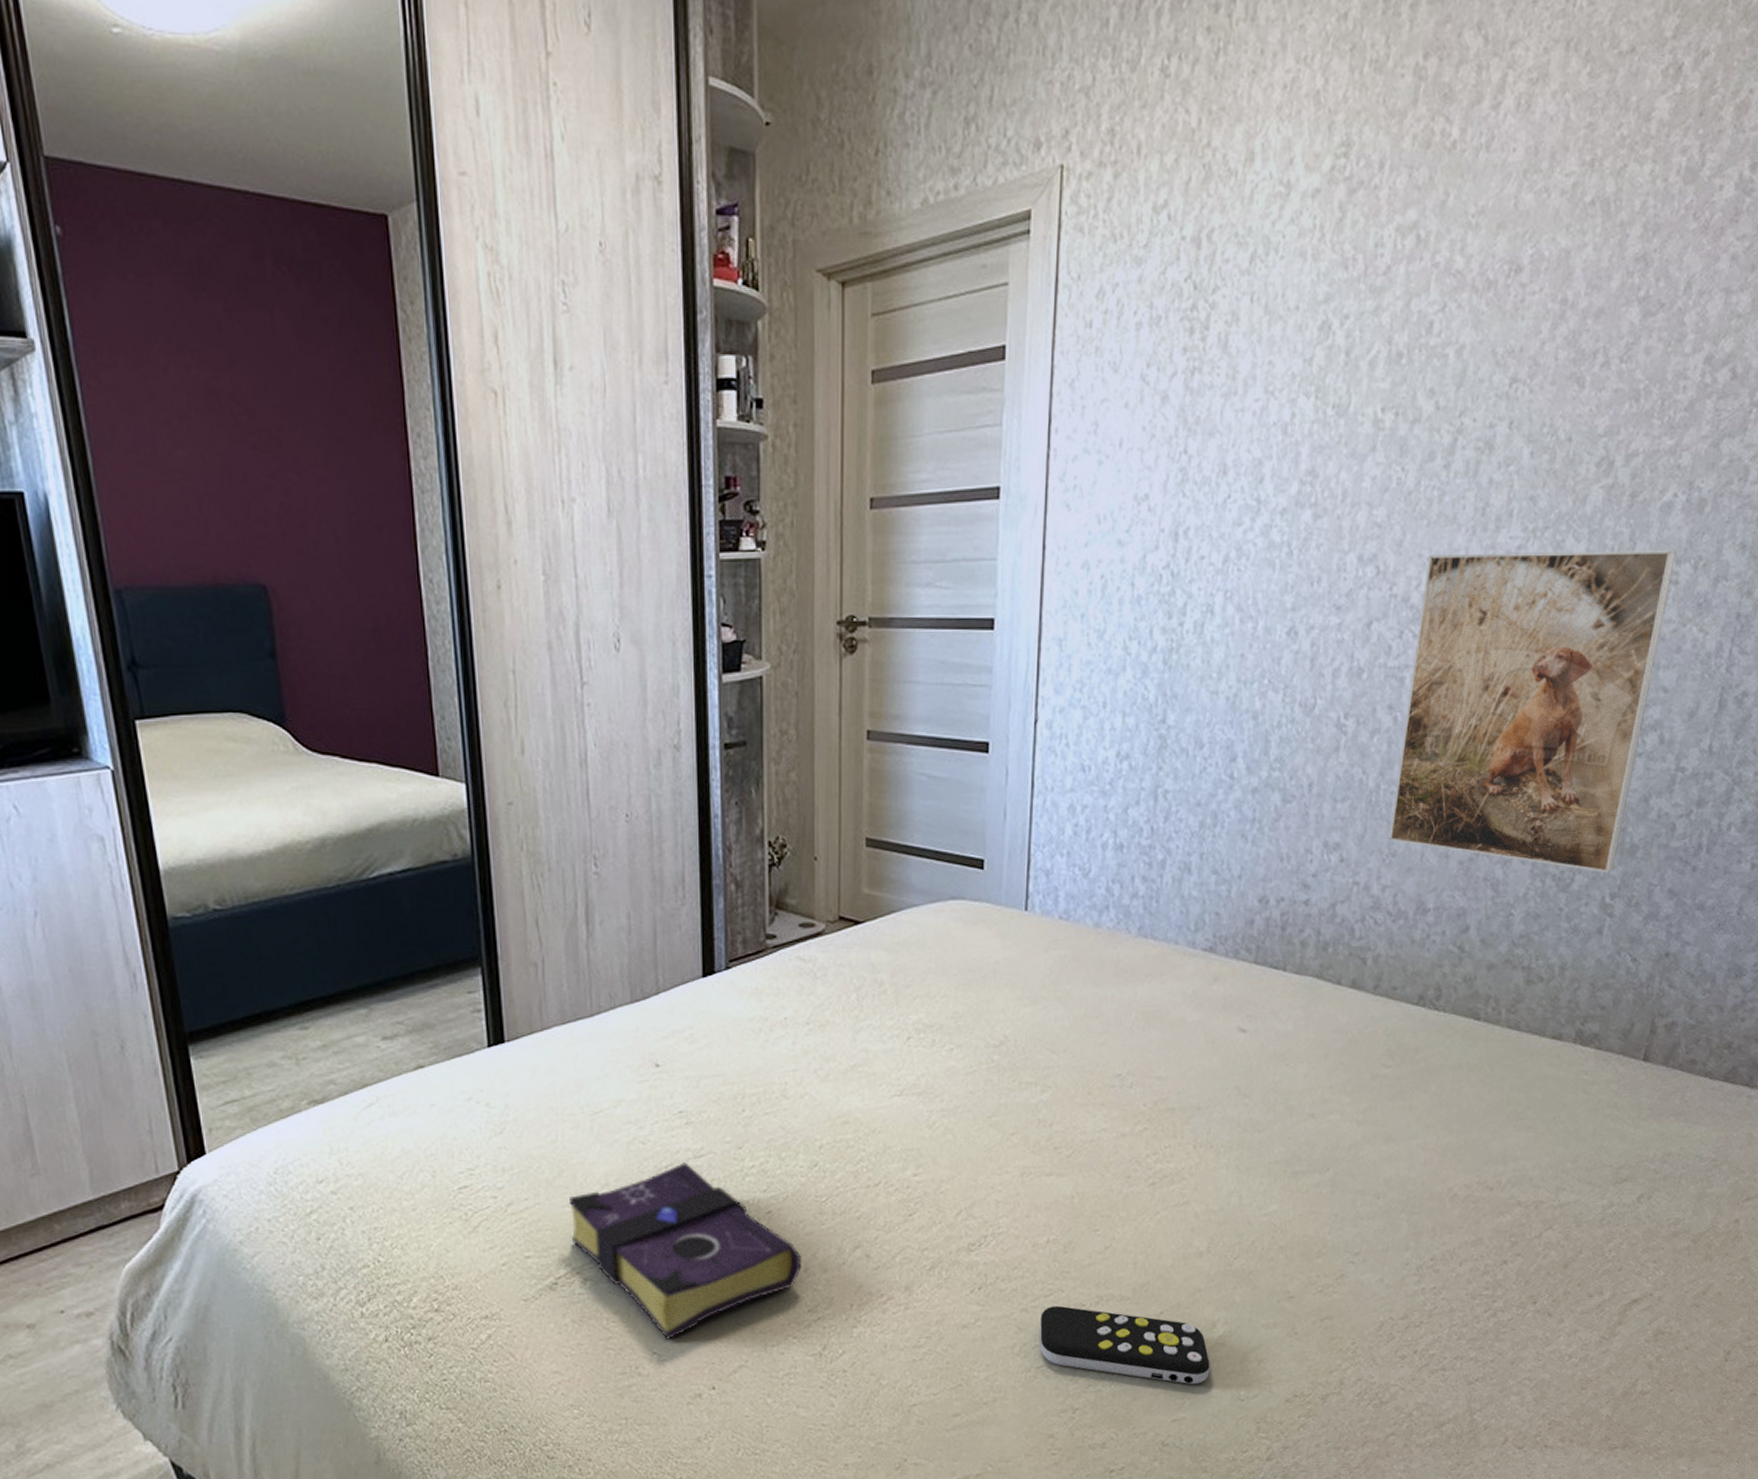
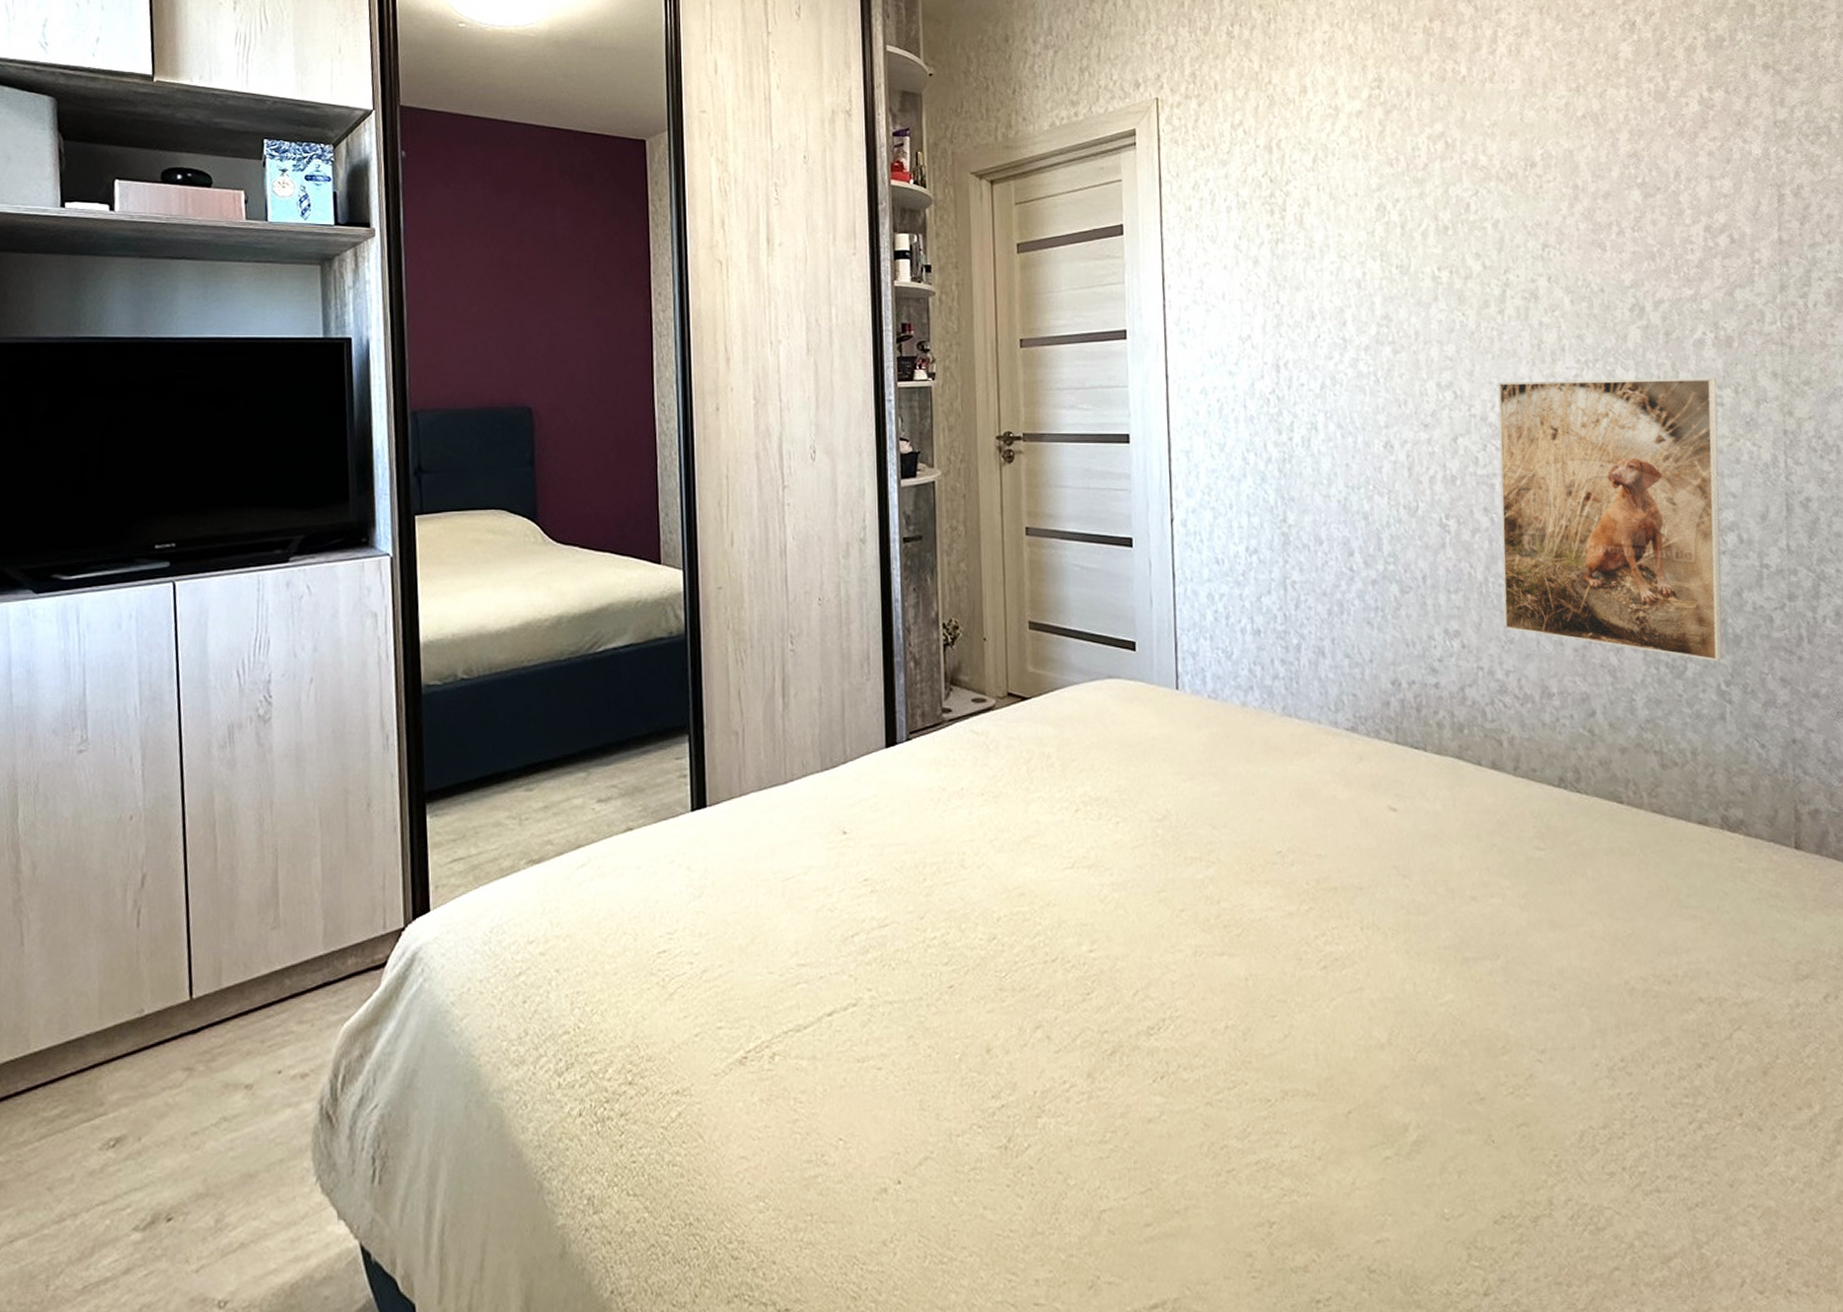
book: present [568,1162,802,1340] -> none [760,932,984,1124]
remote control: present [1040,1305,1210,1385] -> none [1226,1100,1409,1199]

